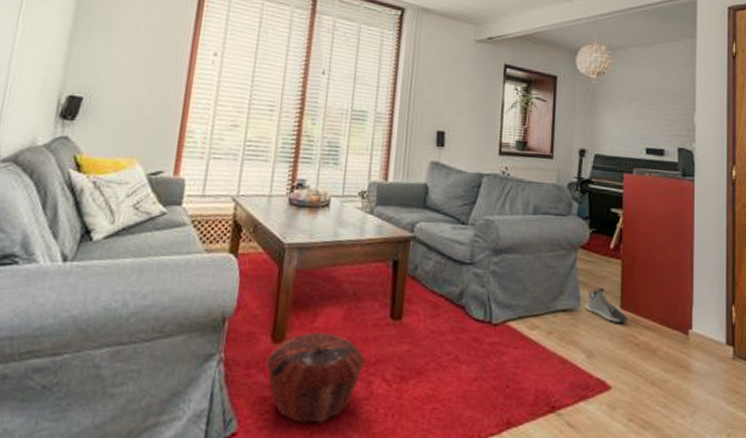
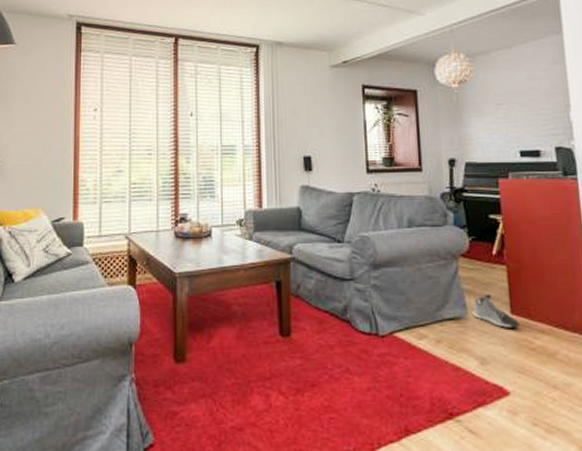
woven basket: present [266,331,365,423] -> none [172,351,261,434]

